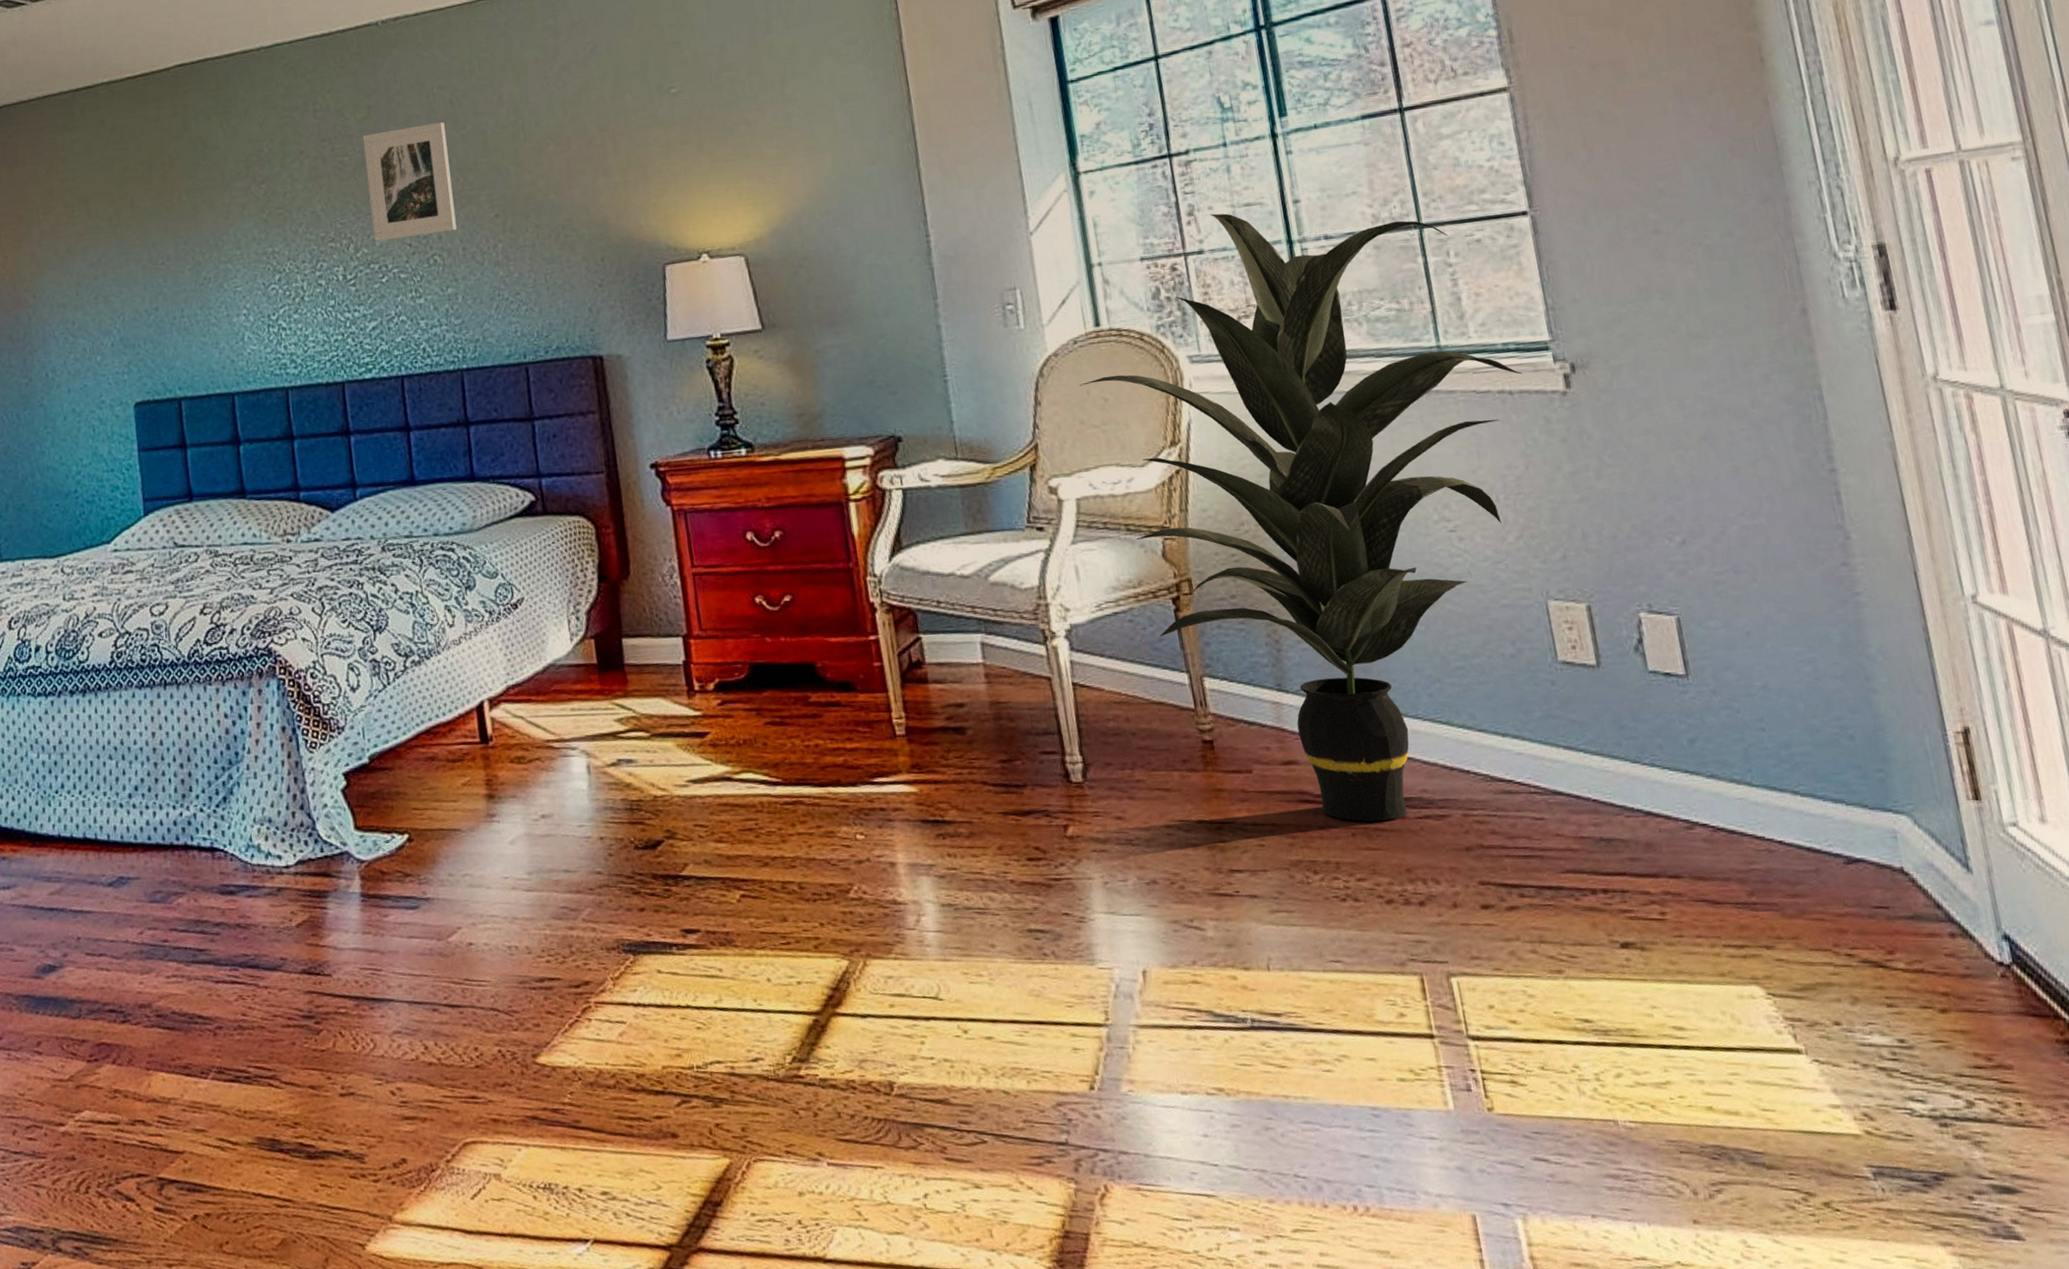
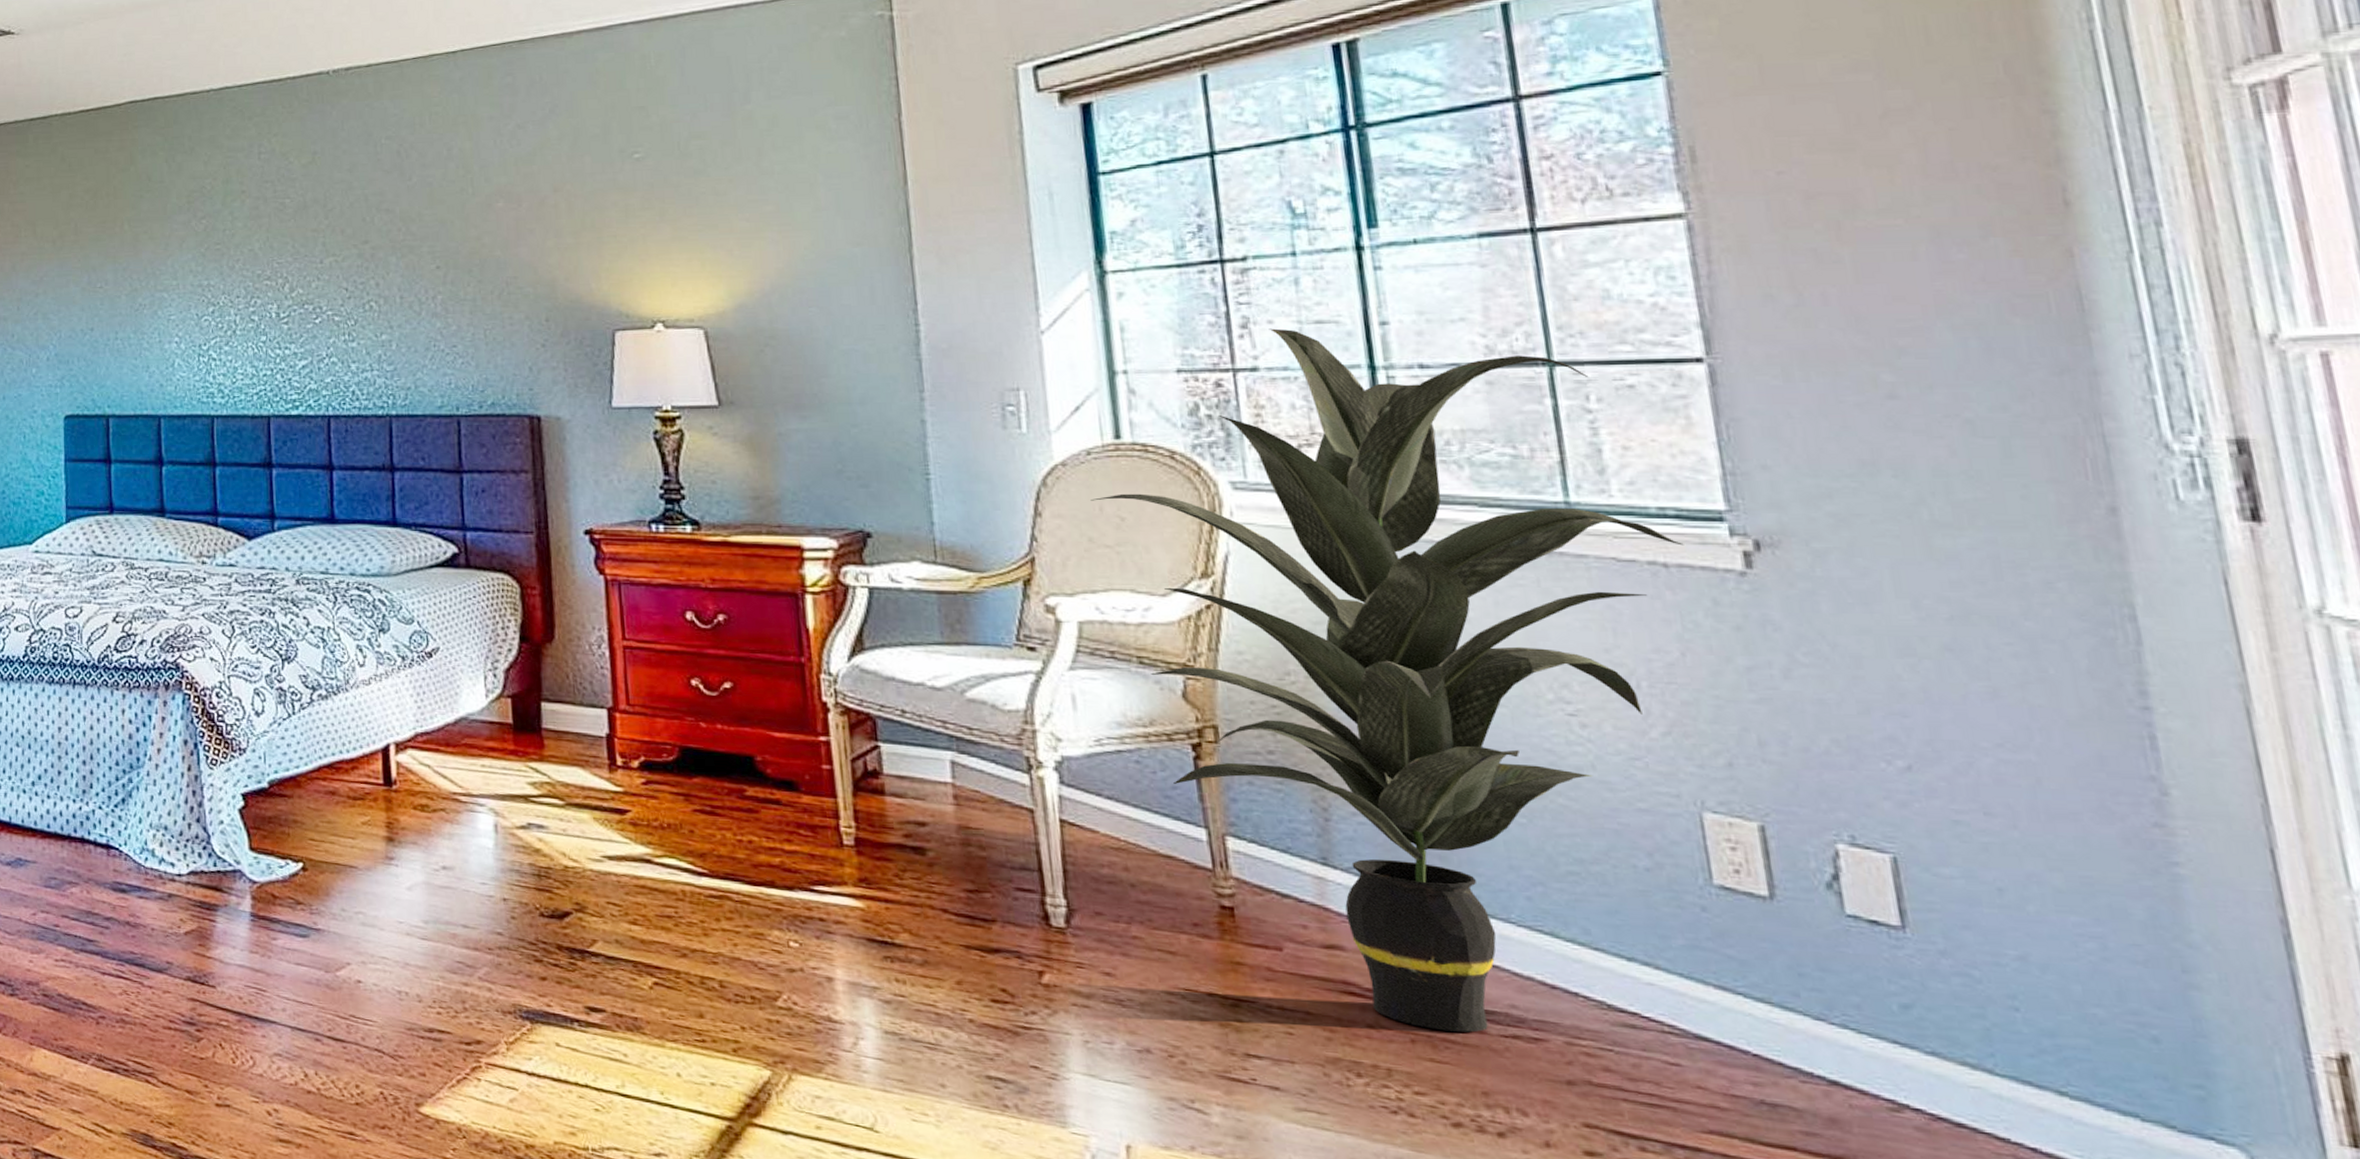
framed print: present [362,122,457,242] -> none [306,171,395,284]

